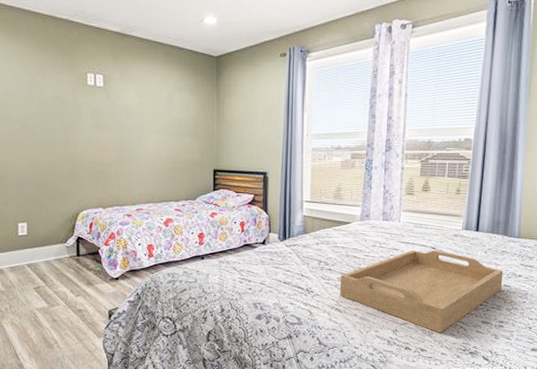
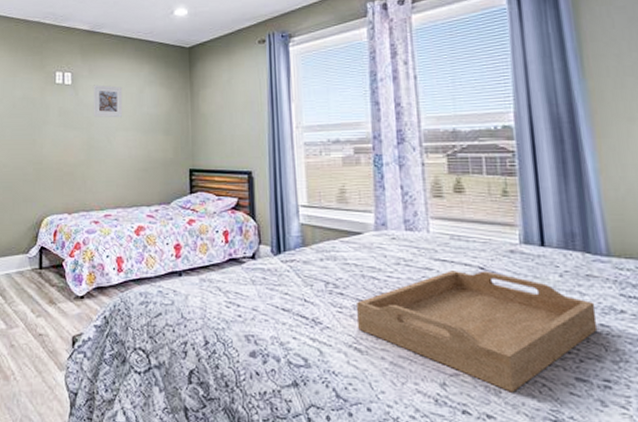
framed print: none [126,88,154,121] -> present [94,85,123,118]

